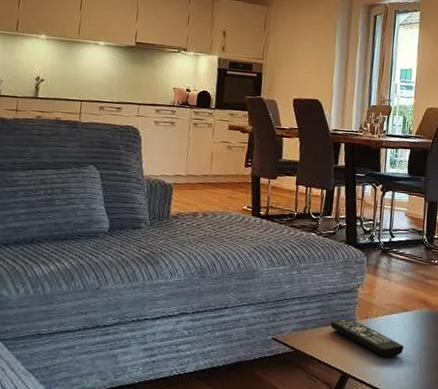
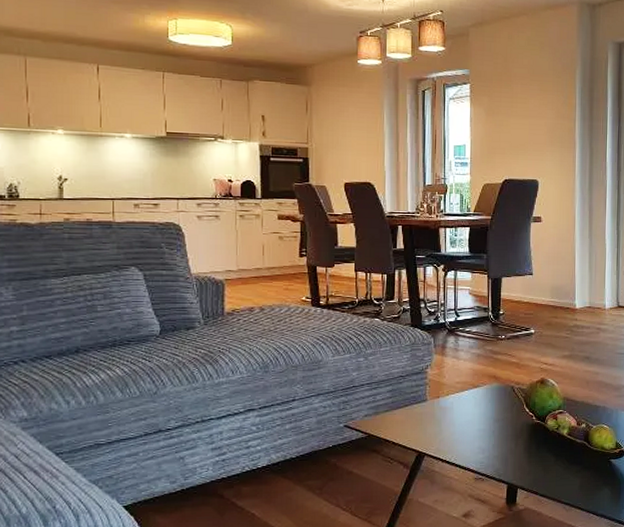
remote control: present [330,319,404,358] -> none [402,400,477,434]

